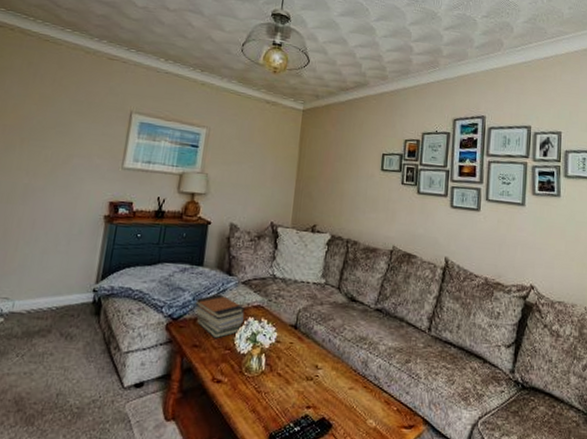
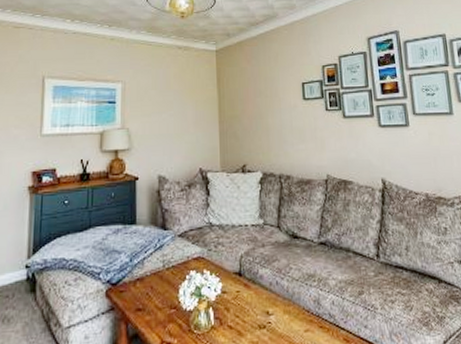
book stack: present [194,294,245,339] -> none [132,251,185,299]

